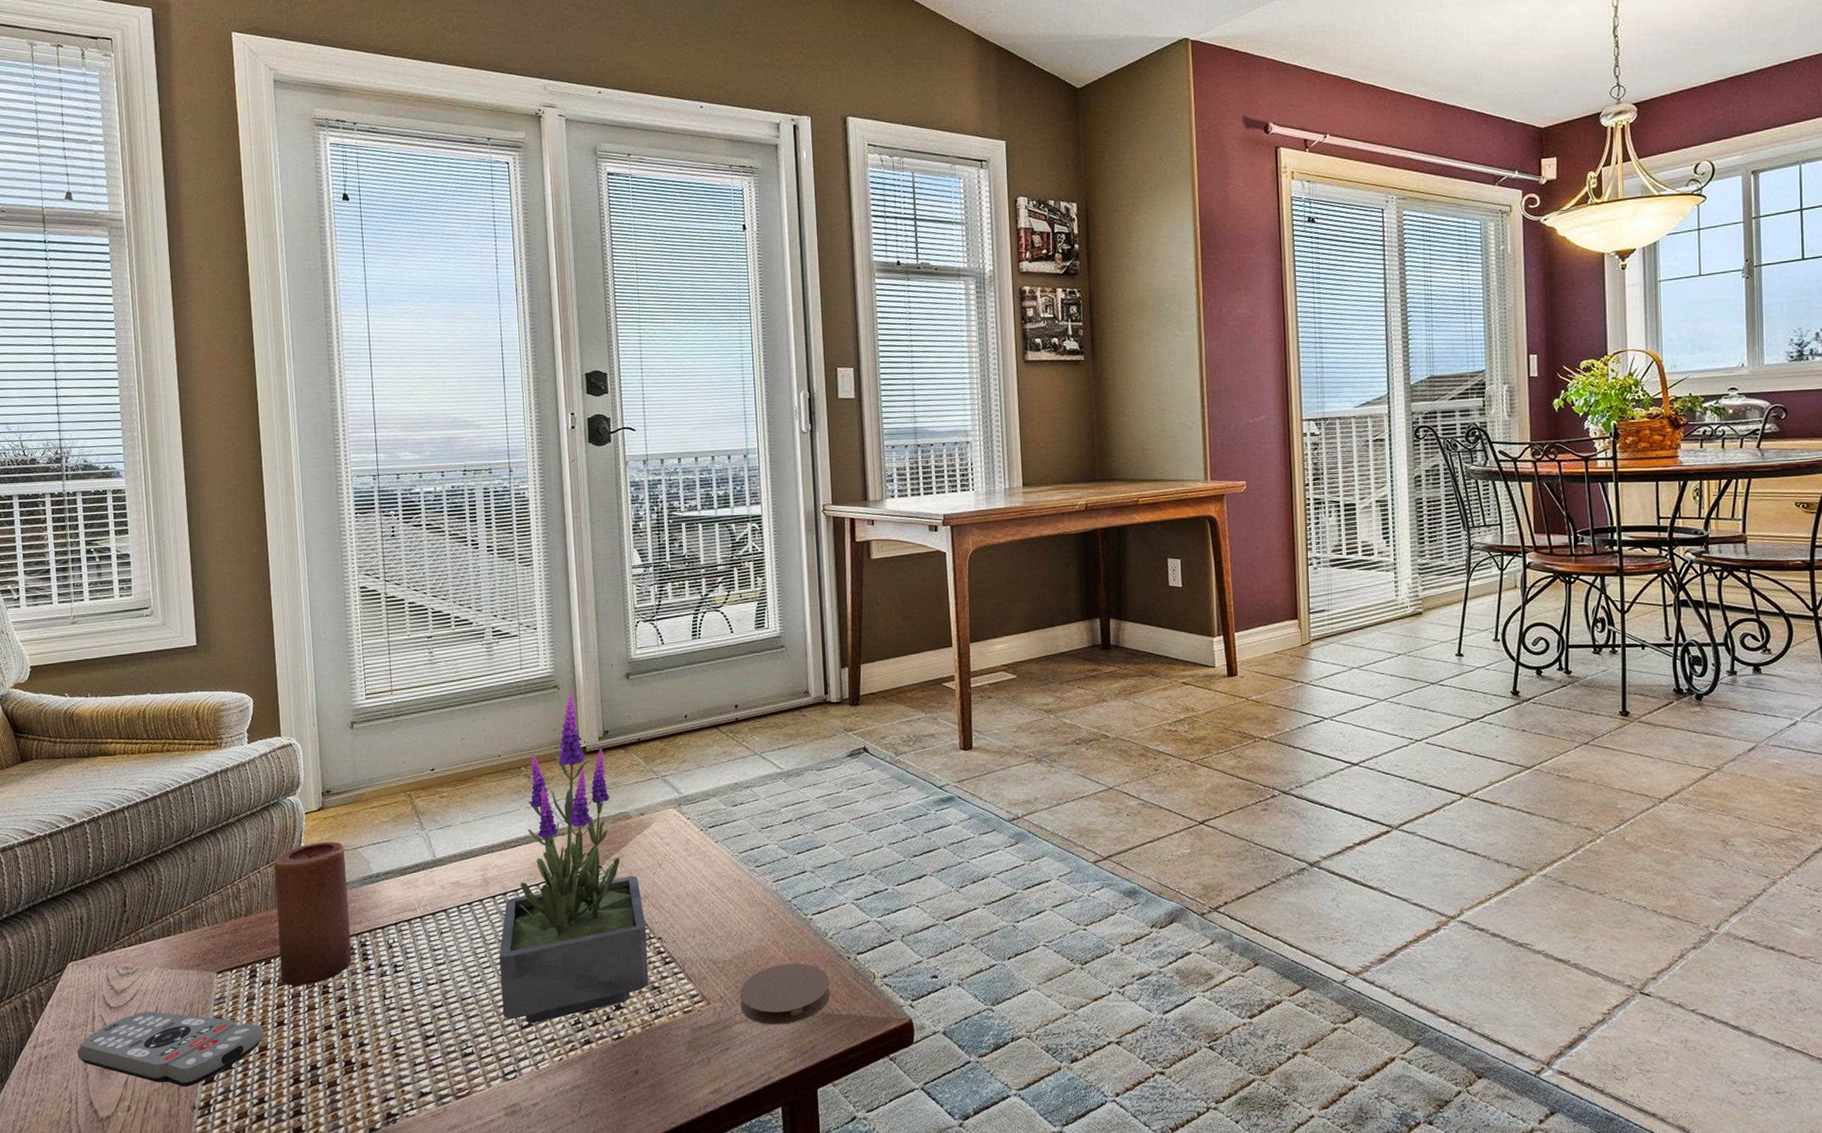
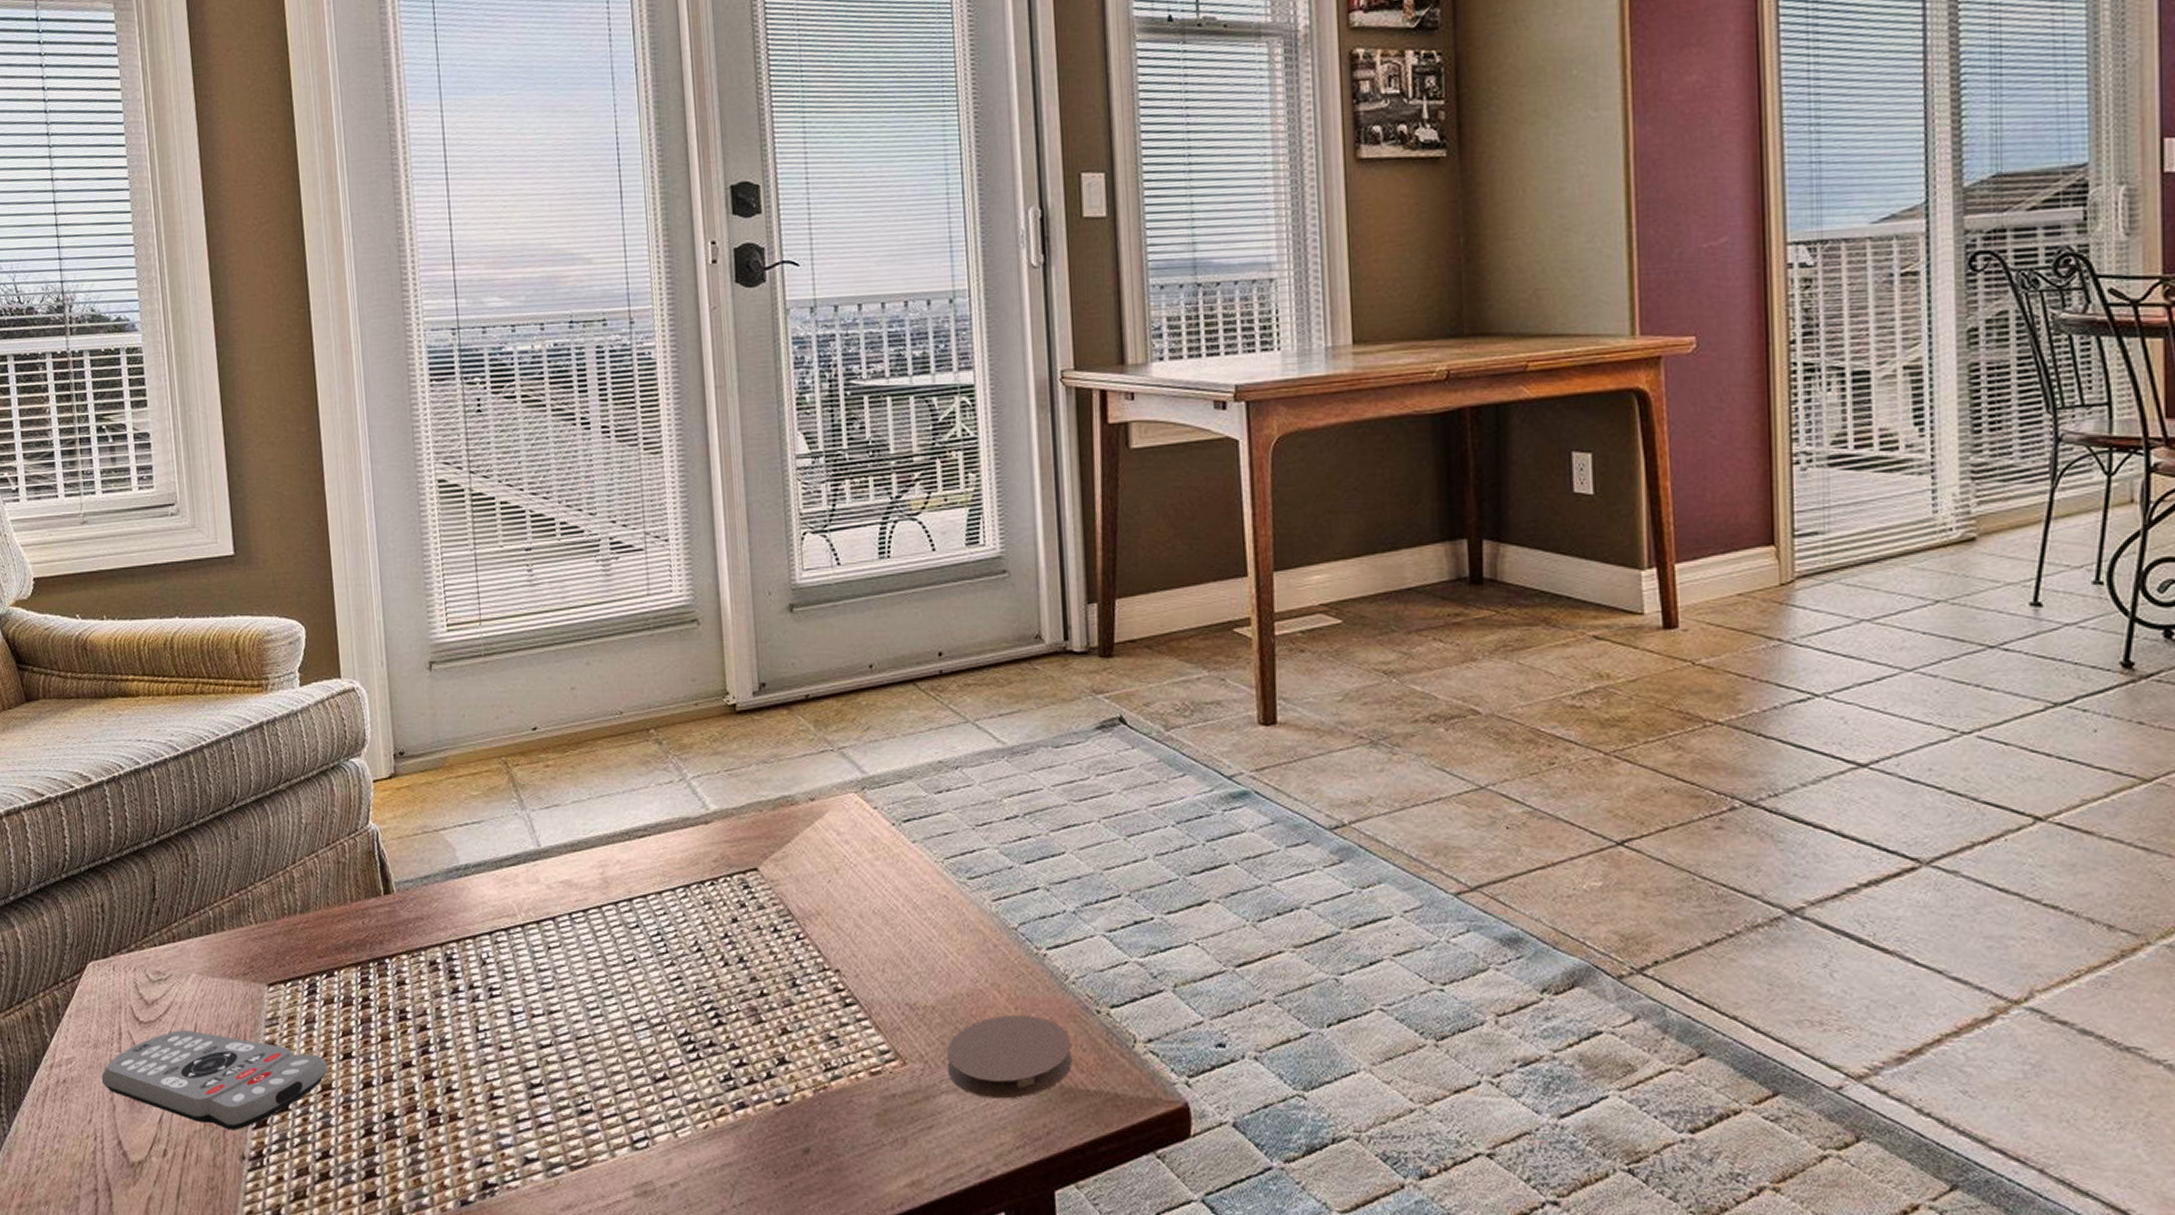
candle: present [274,841,352,986] -> none [335,819,436,1008]
potted plant: present [499,692,649,1024] -> none [624,629,823,1077]

